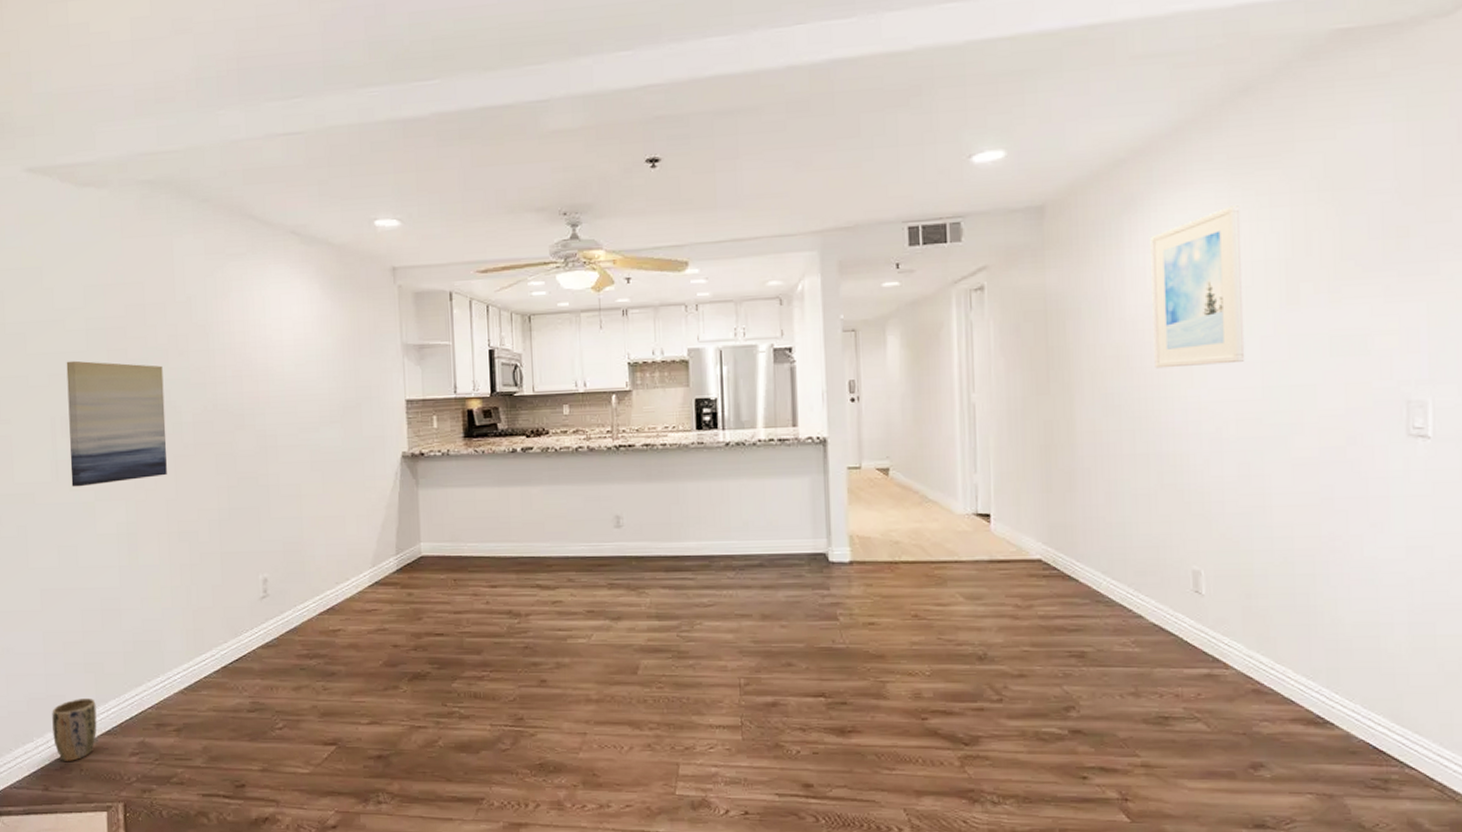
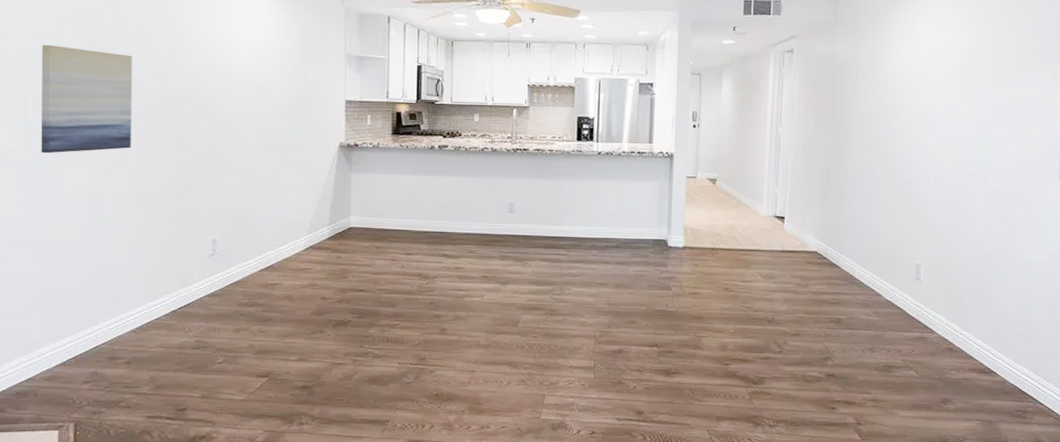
plant pot: present [52,699,97,761] -> none [11,334,53,387]
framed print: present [1150,205,1245,369] -> none [904,8,968,120]

